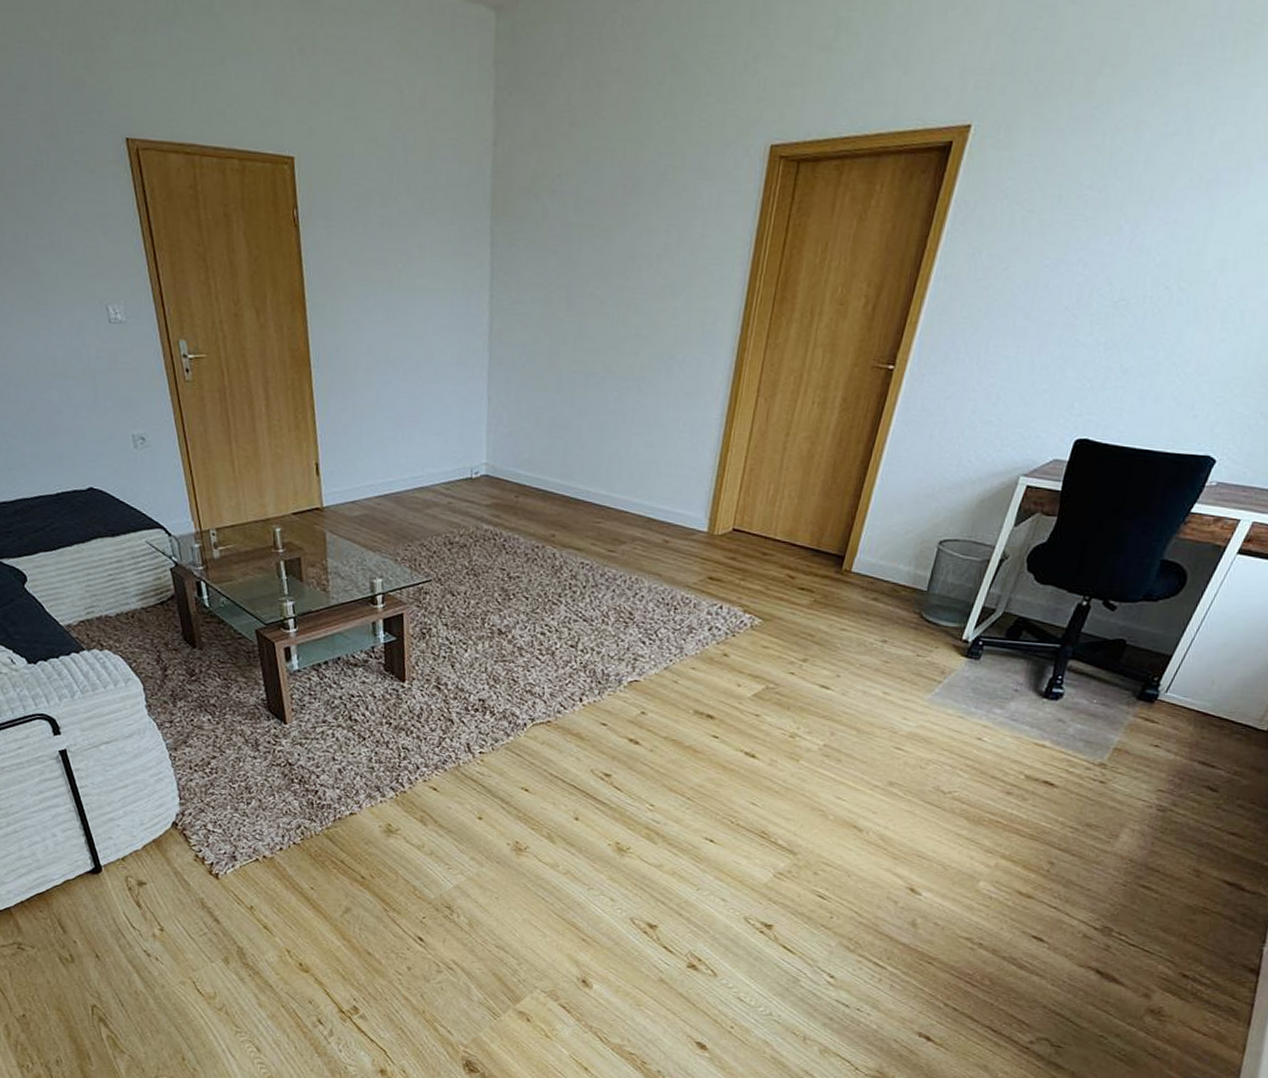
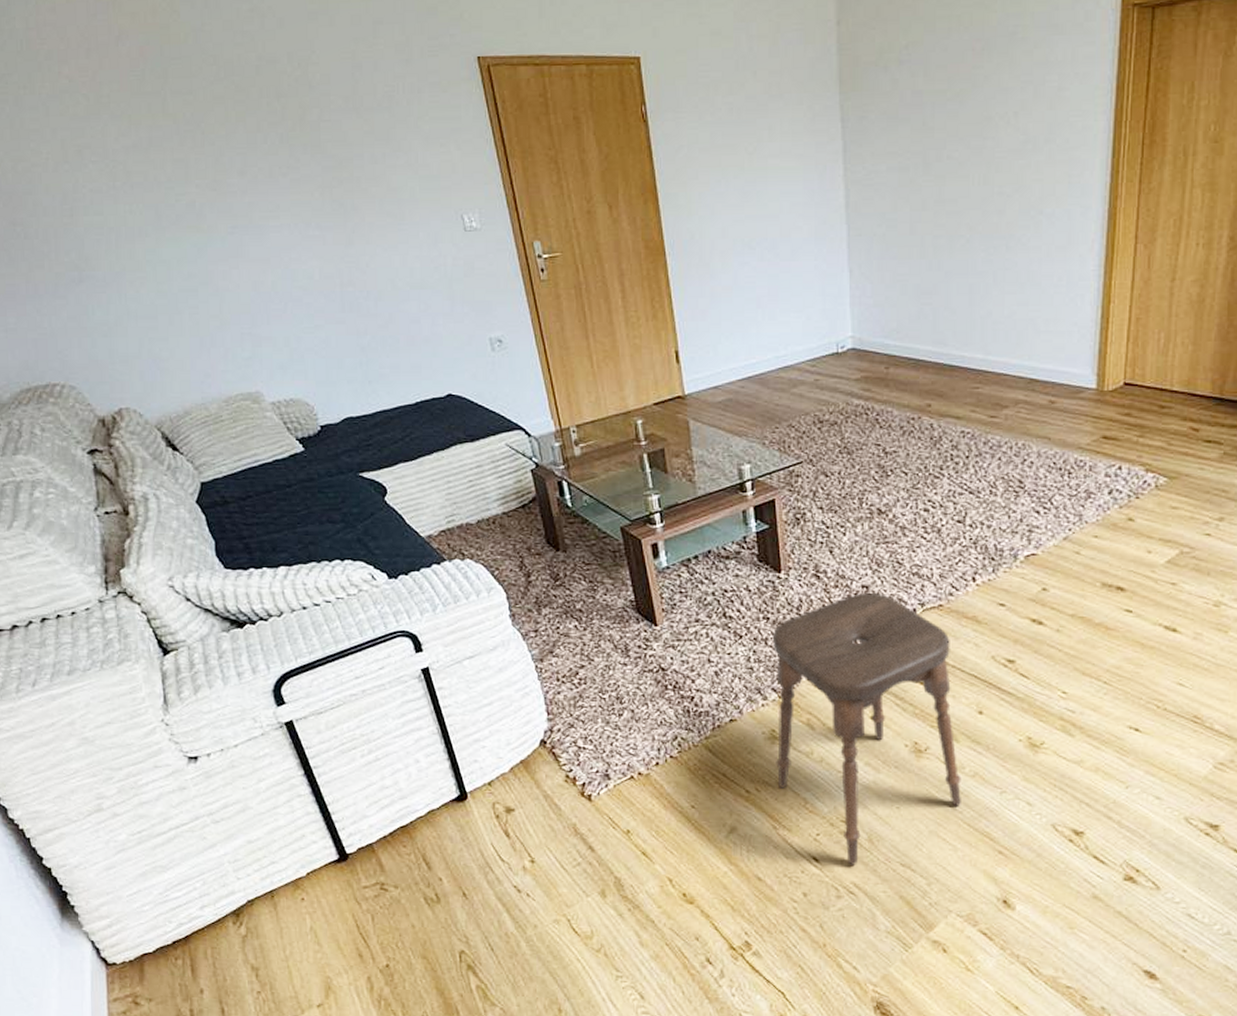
stool: none [390,705,555,946] -> present [772,592,961,865]

